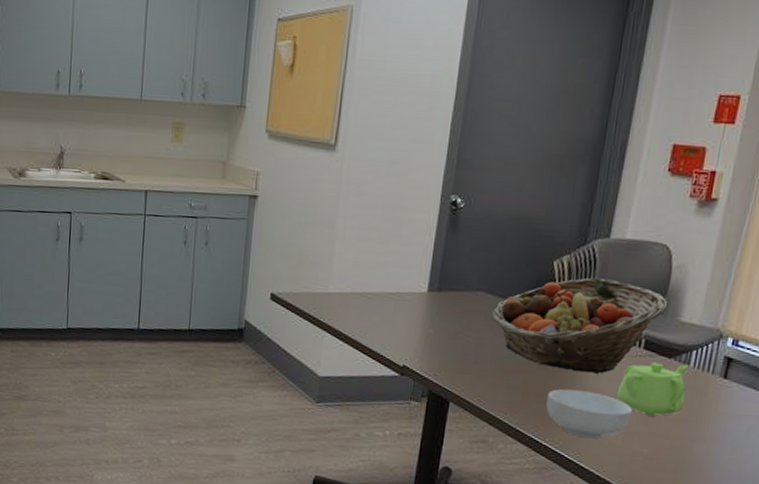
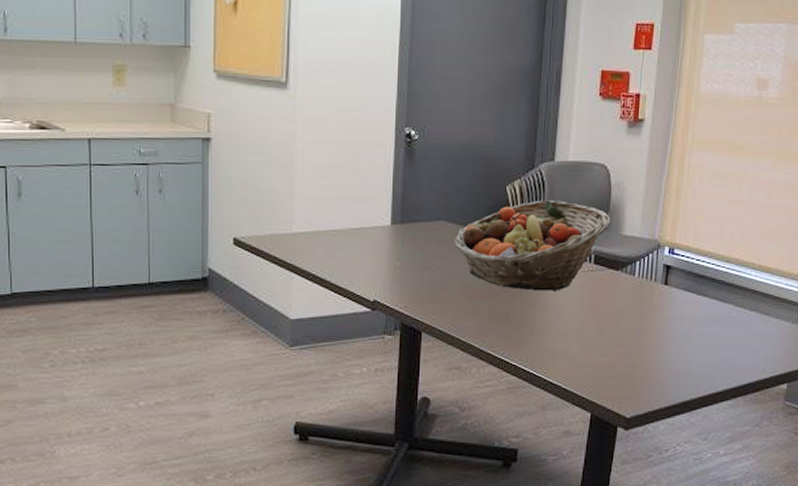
cereal bowl: present [546,389,632,439] -> none [512,308,589,354]
teapot: present [616,362,690,416] -> none [574,275,635,326]

